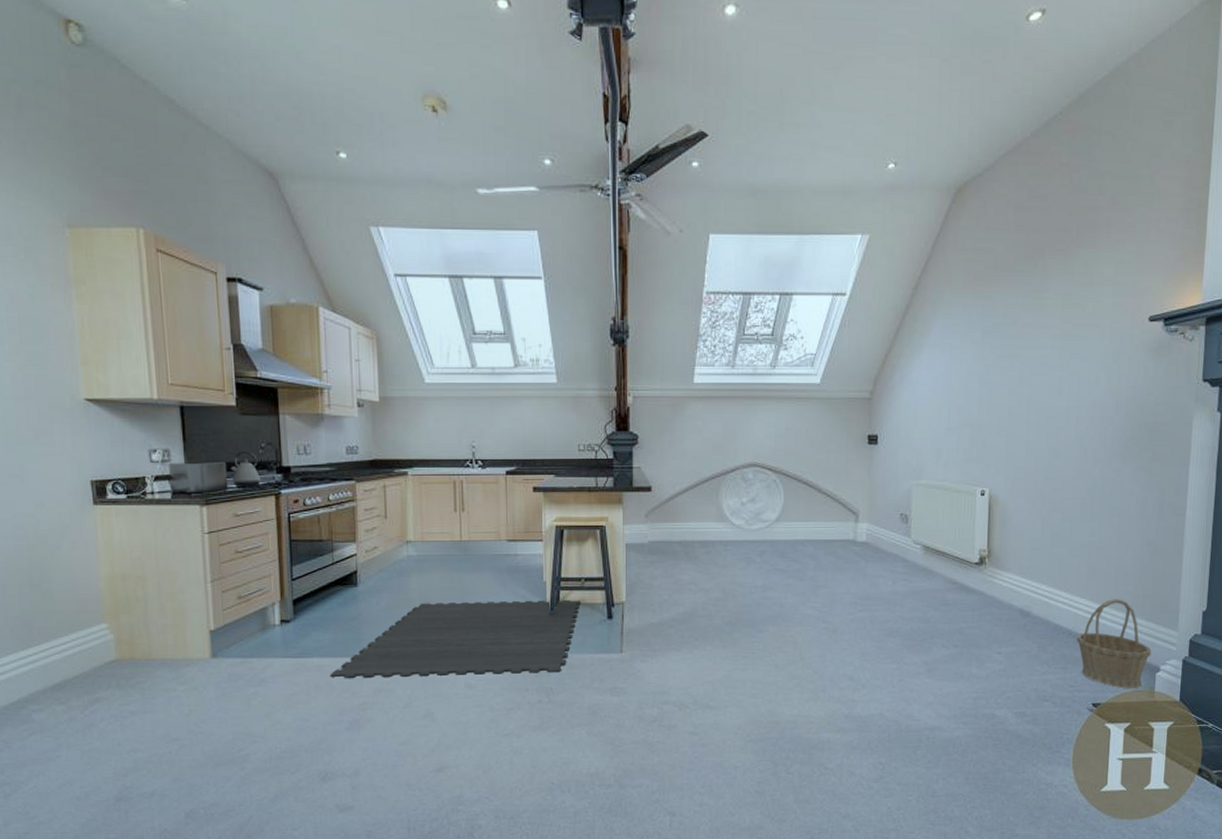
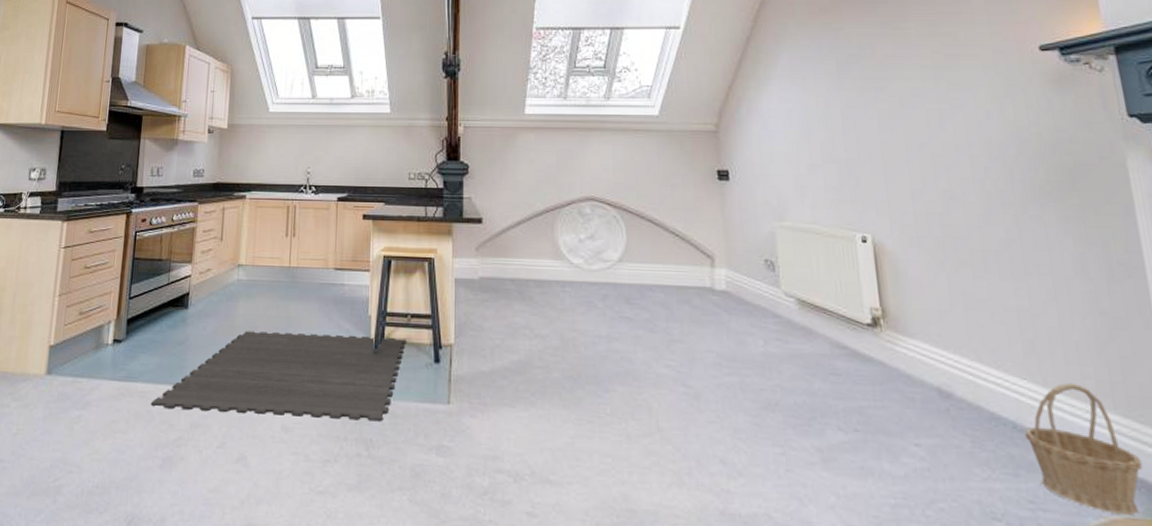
toaster: present [169,461,228,494] -> none [40,180,91,210]
kettle: present [230,451,262,487] -> none [92,172,117,205]

